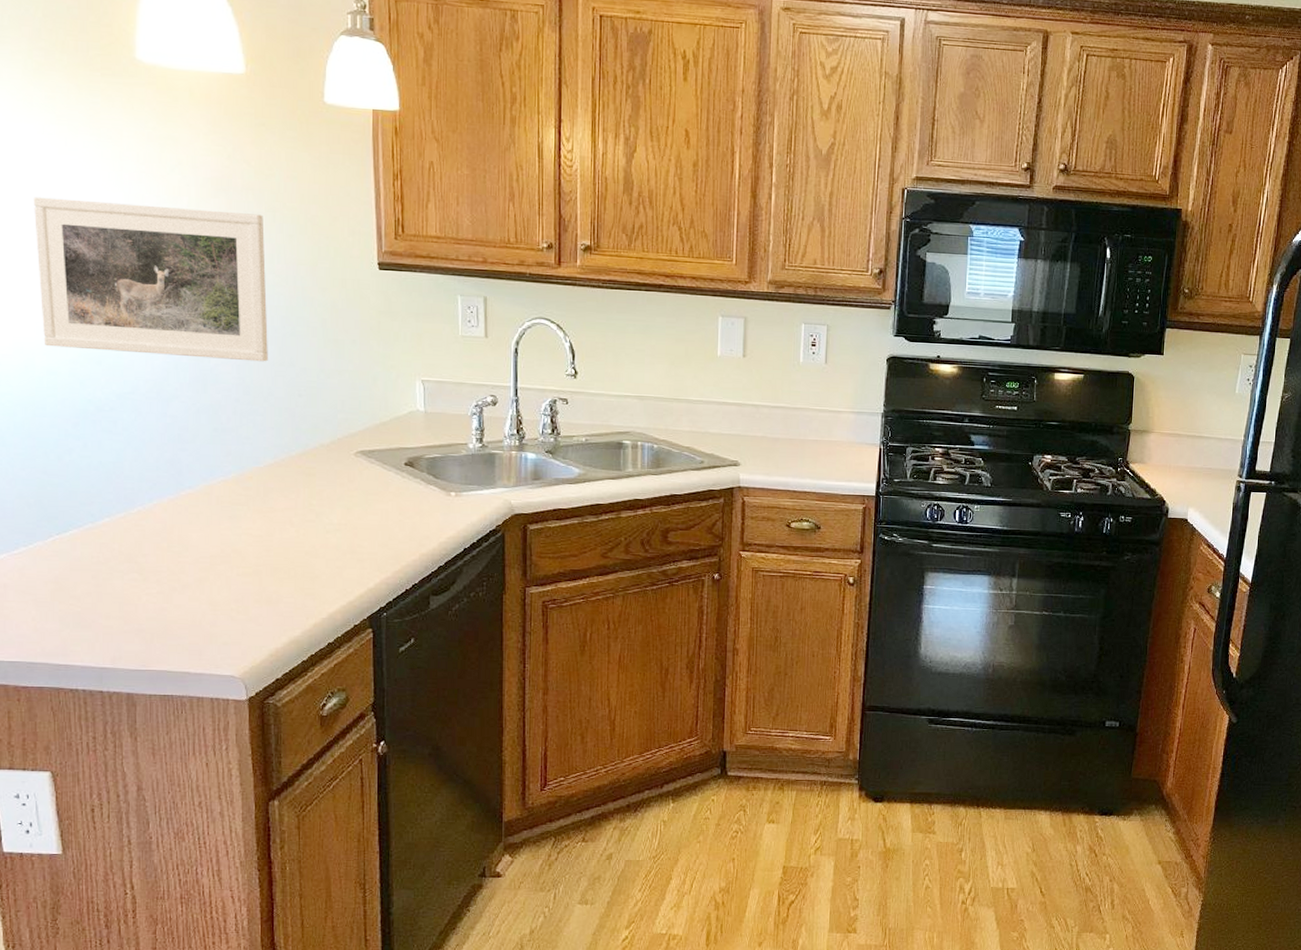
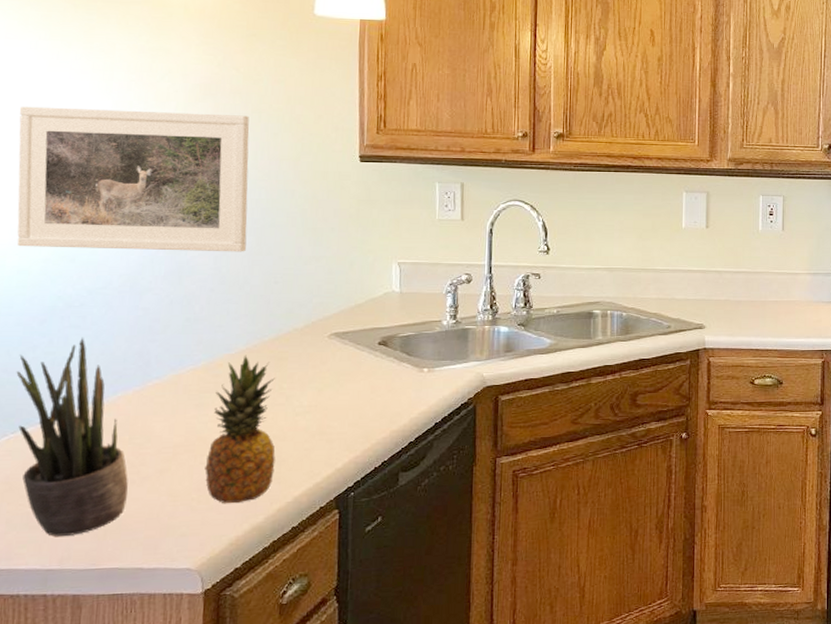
potted plant: none [55,442,170,637] -> present [16,337,128,536]
fruit: none [242,469,309,616] -> present [205,355,276,503]

